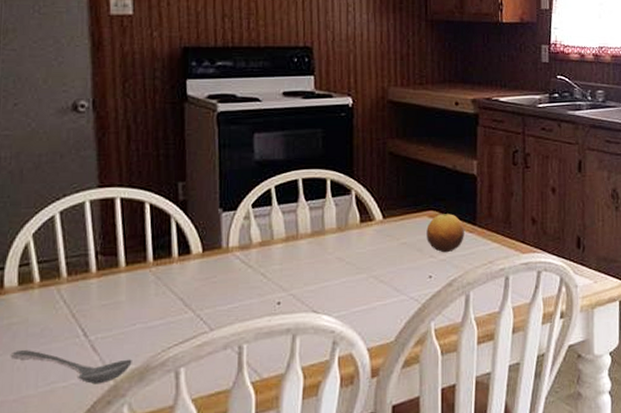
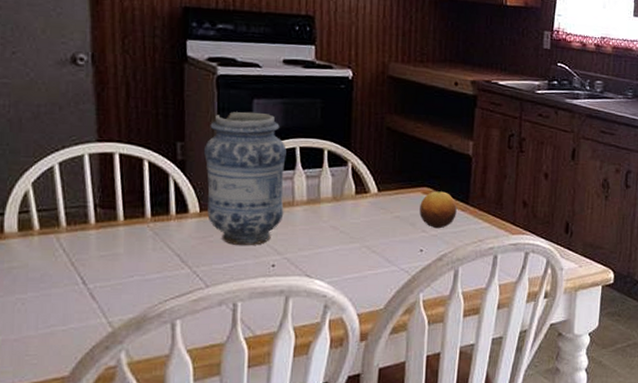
stirrer: present [10,350,132,385] -> none [11,294,130,330]
vase: none [206,146,289,284] -> present [204,111,287,245]

